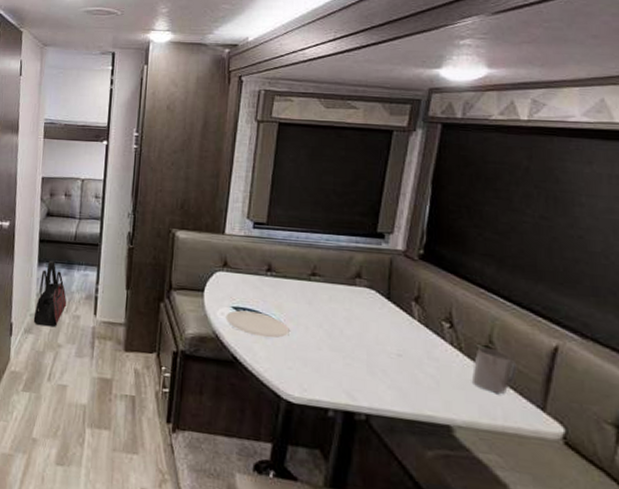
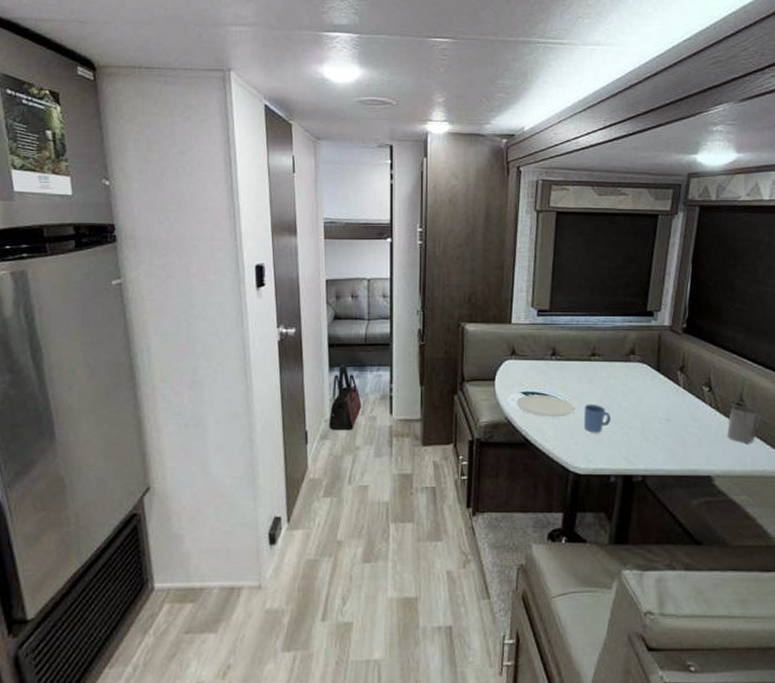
mug: none [299,327,331,360] -> present [583,404,611,433]

